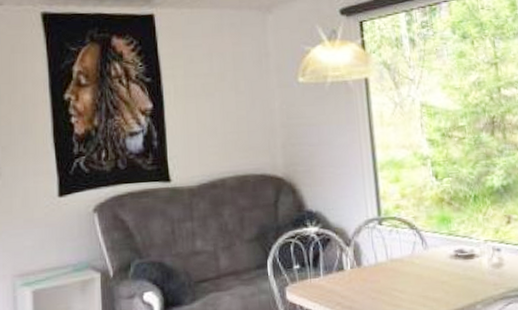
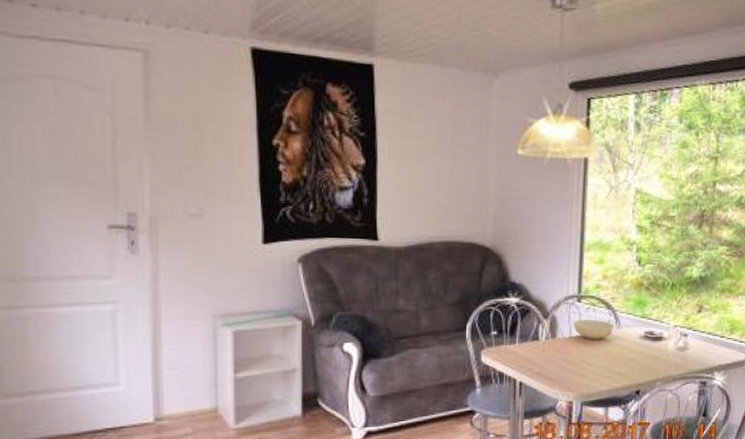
bowl: none [377,242,421,265] -> present [573,320,614,340]

